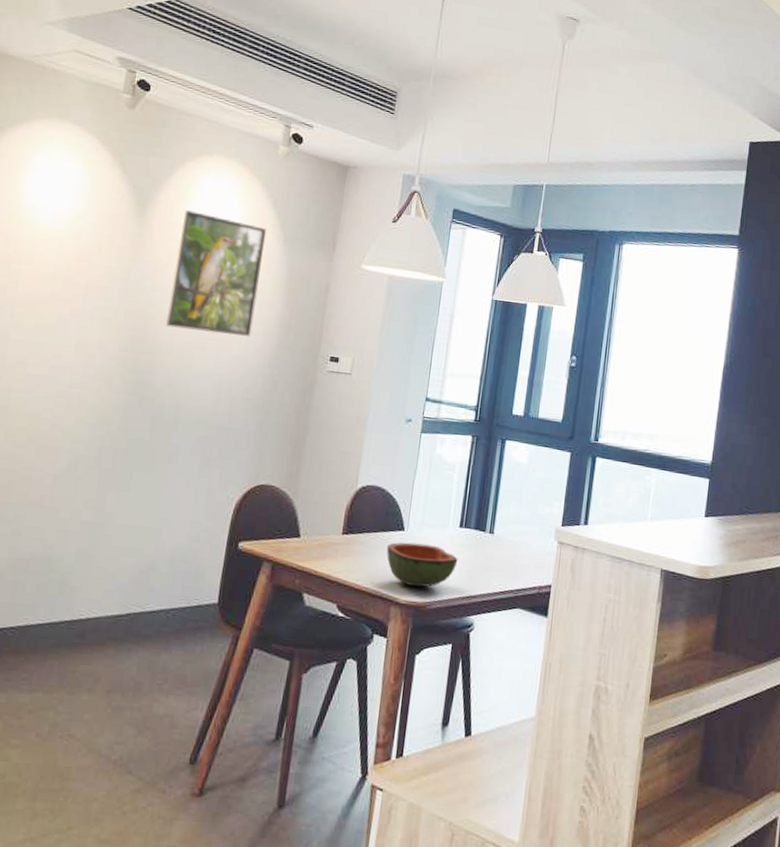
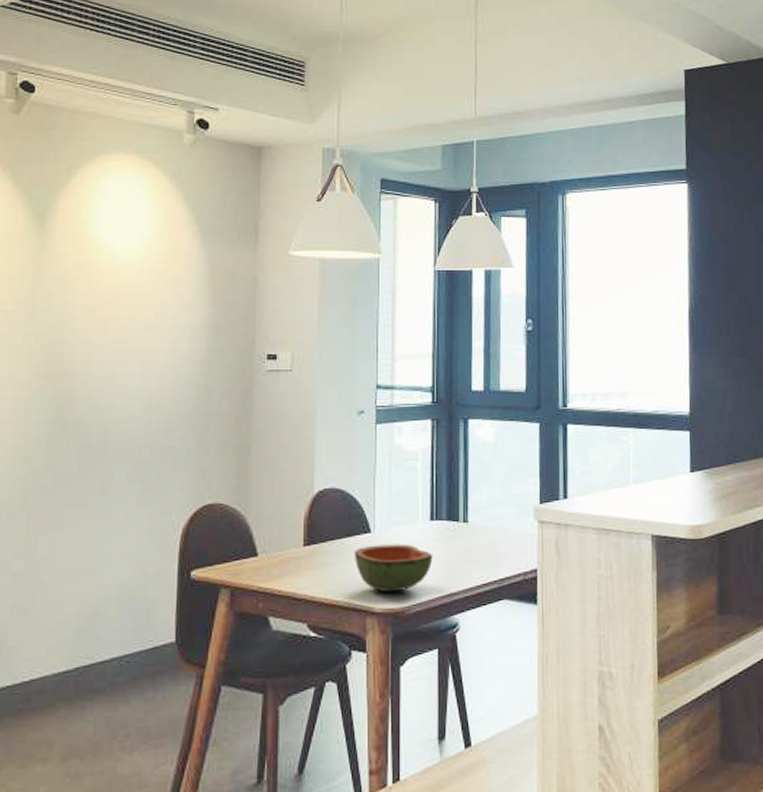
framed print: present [166,210,267,337] -> none [82,216,182,346]

